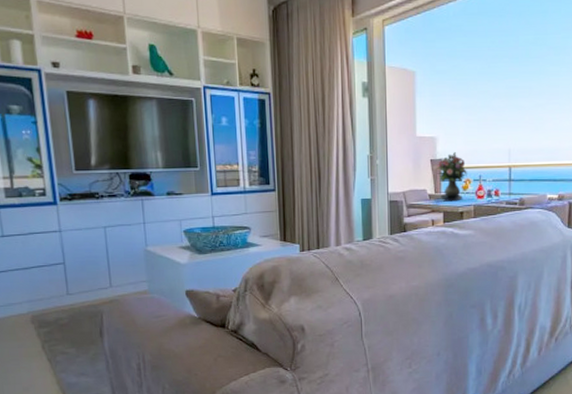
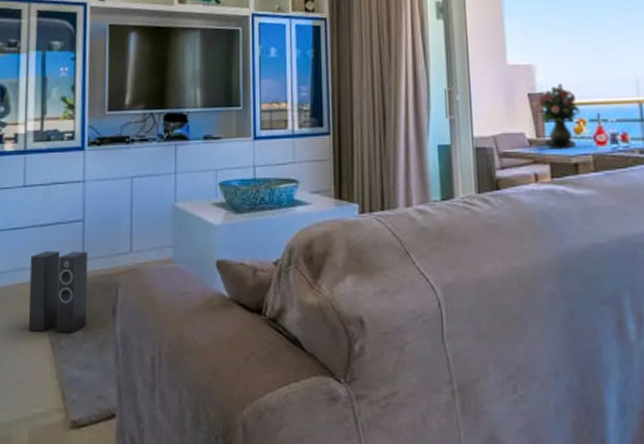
speaker: none [18,287,78,352] -> present [28,250,88,333]

